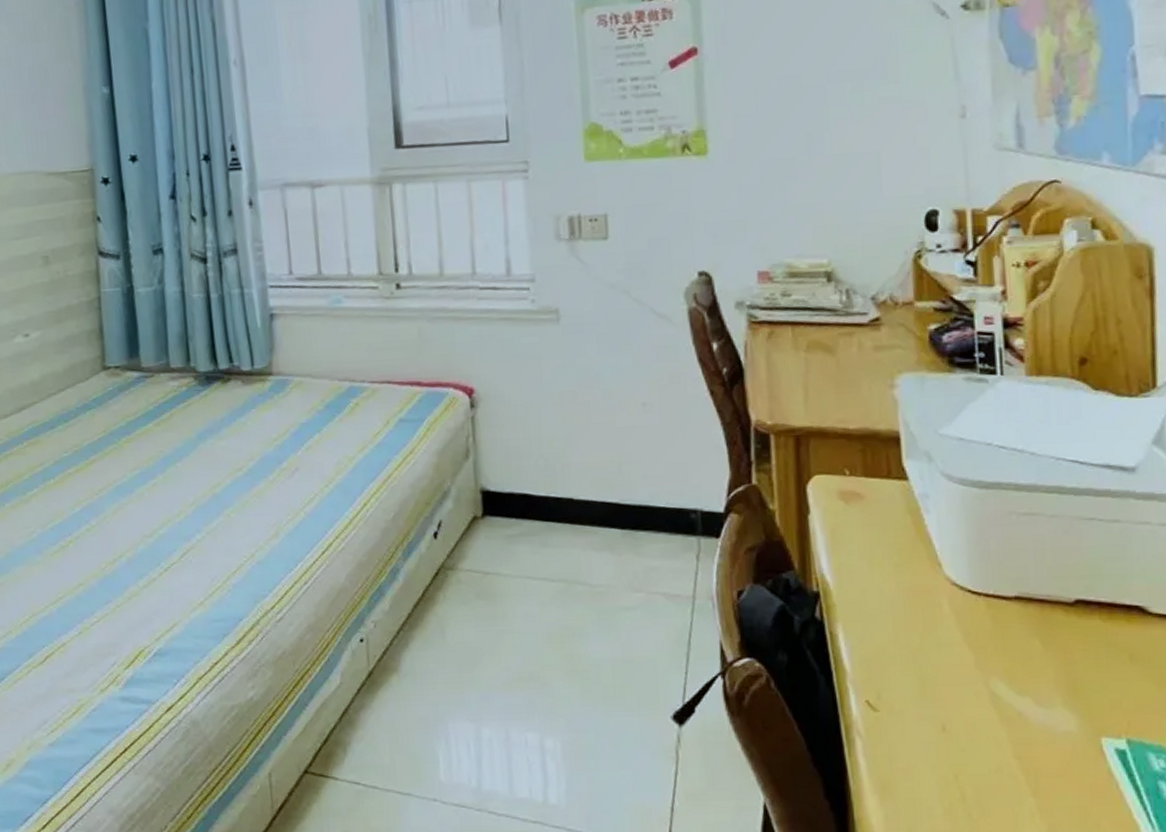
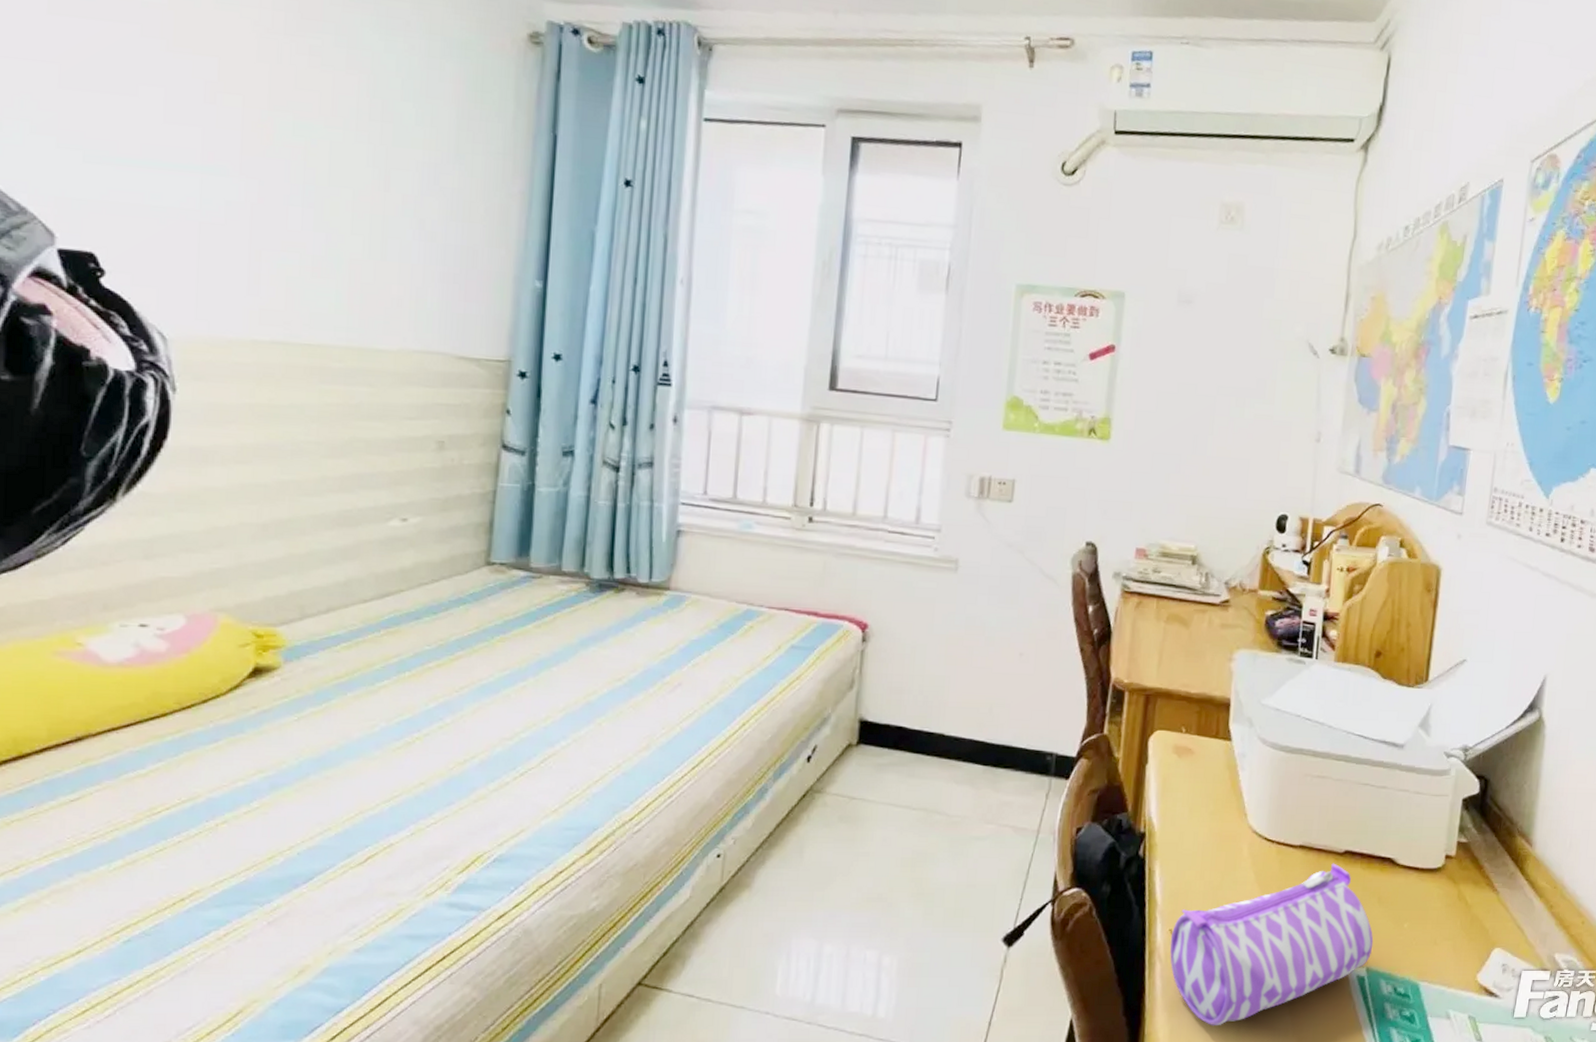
pencil case: none [868,615,1132,811] -> present [1170,863,1374,1026]

